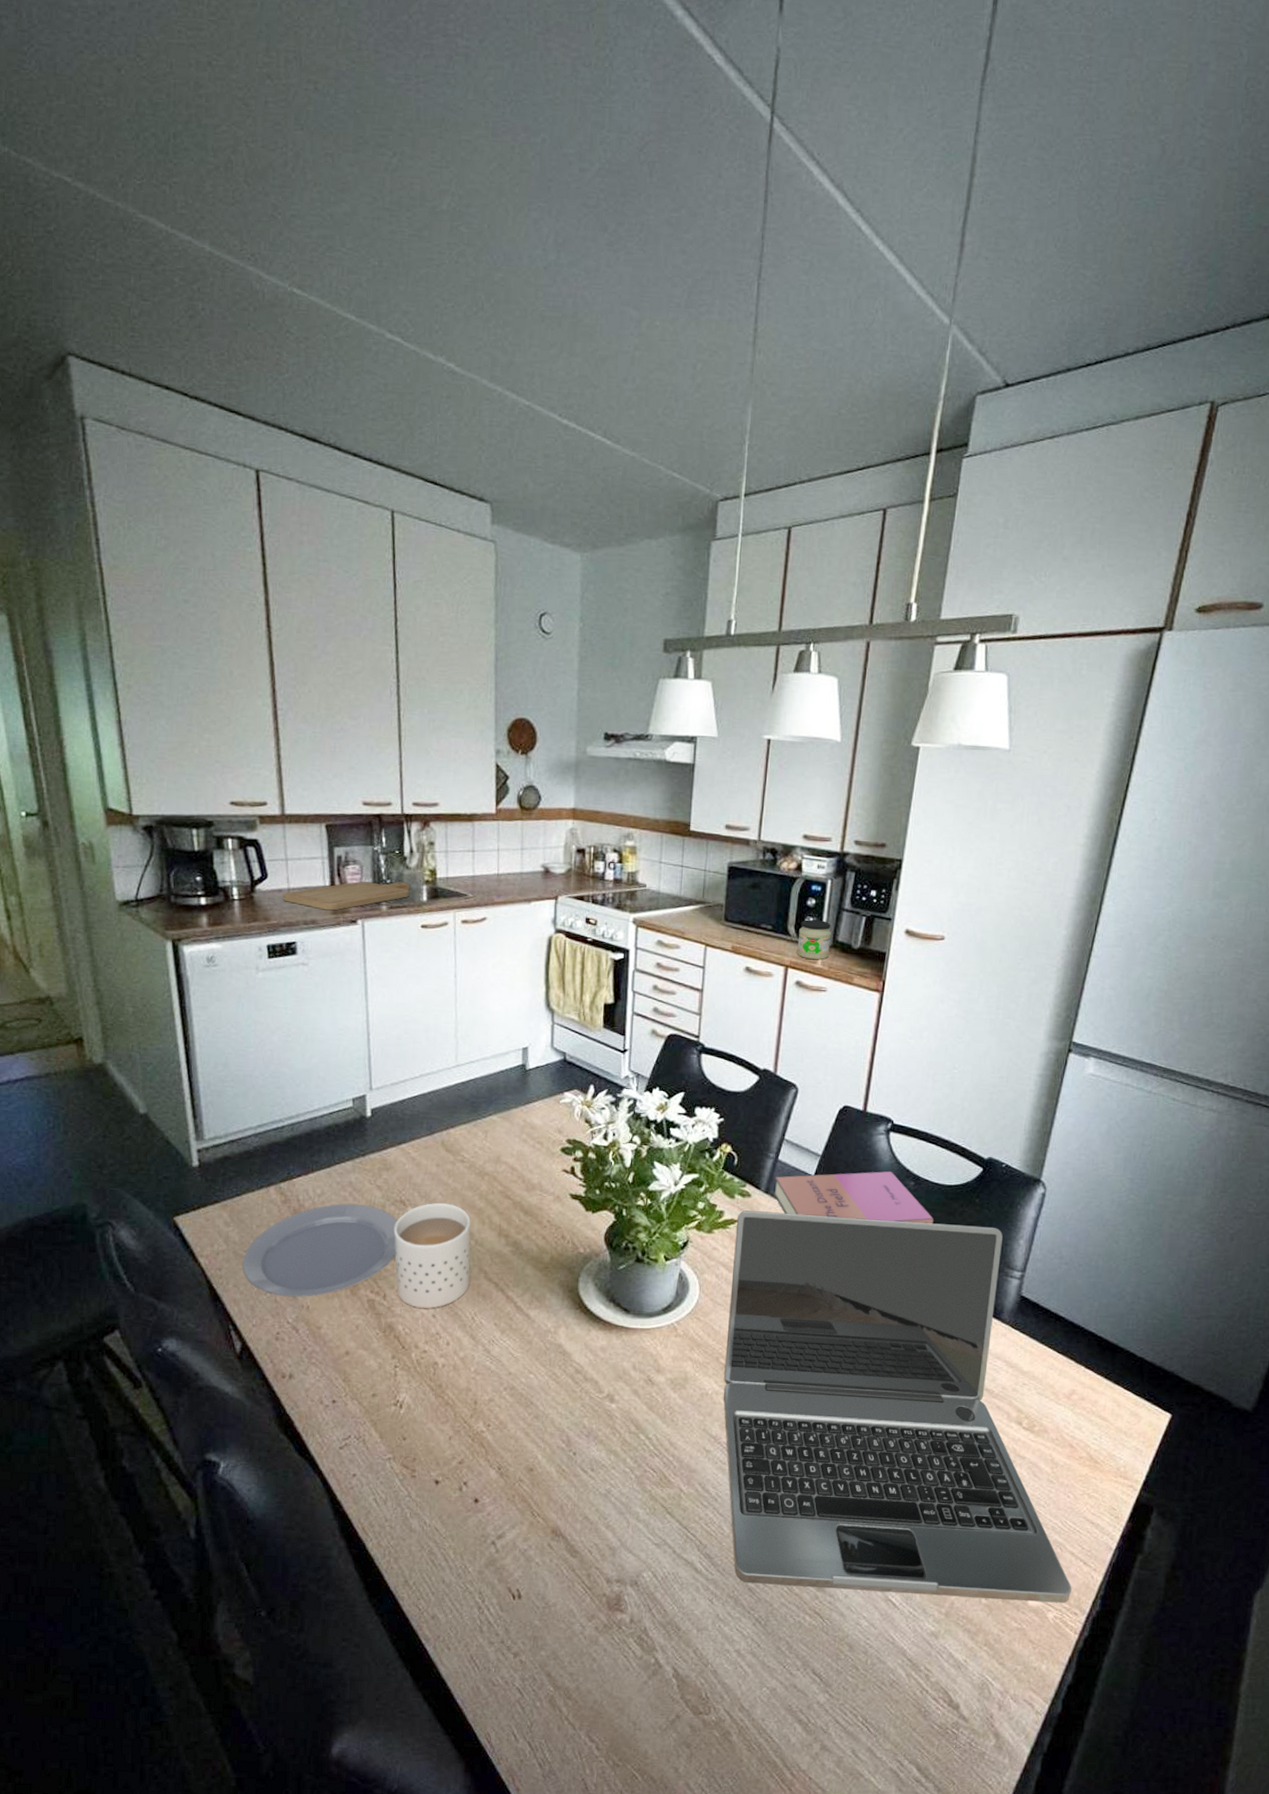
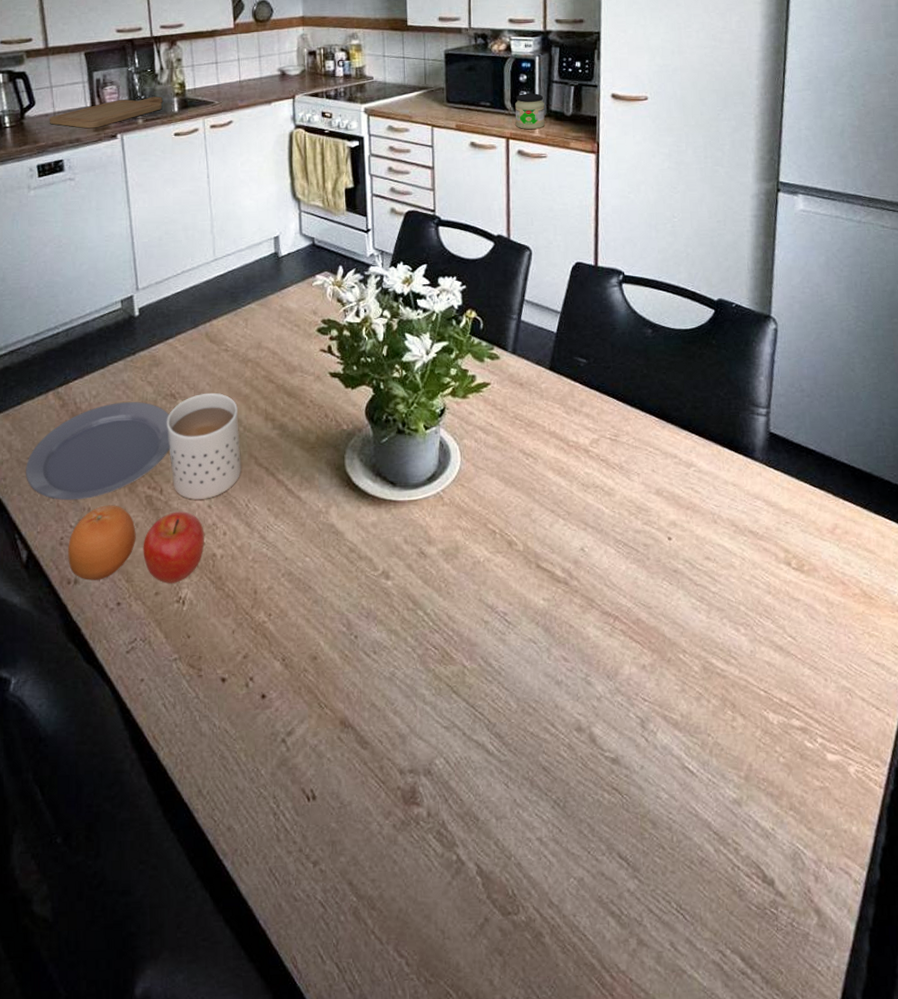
fruit: none [284,1305,356,1377] -> present [68,505,136,581]
fruit: none [362,1318,427,1387] -> present [143,511,205,584]
laptop: present [723,1210,1072,1603] -> none [488,366,870,762]
books: present [773,1171,934,1224] -> none [520,321,675,373]

